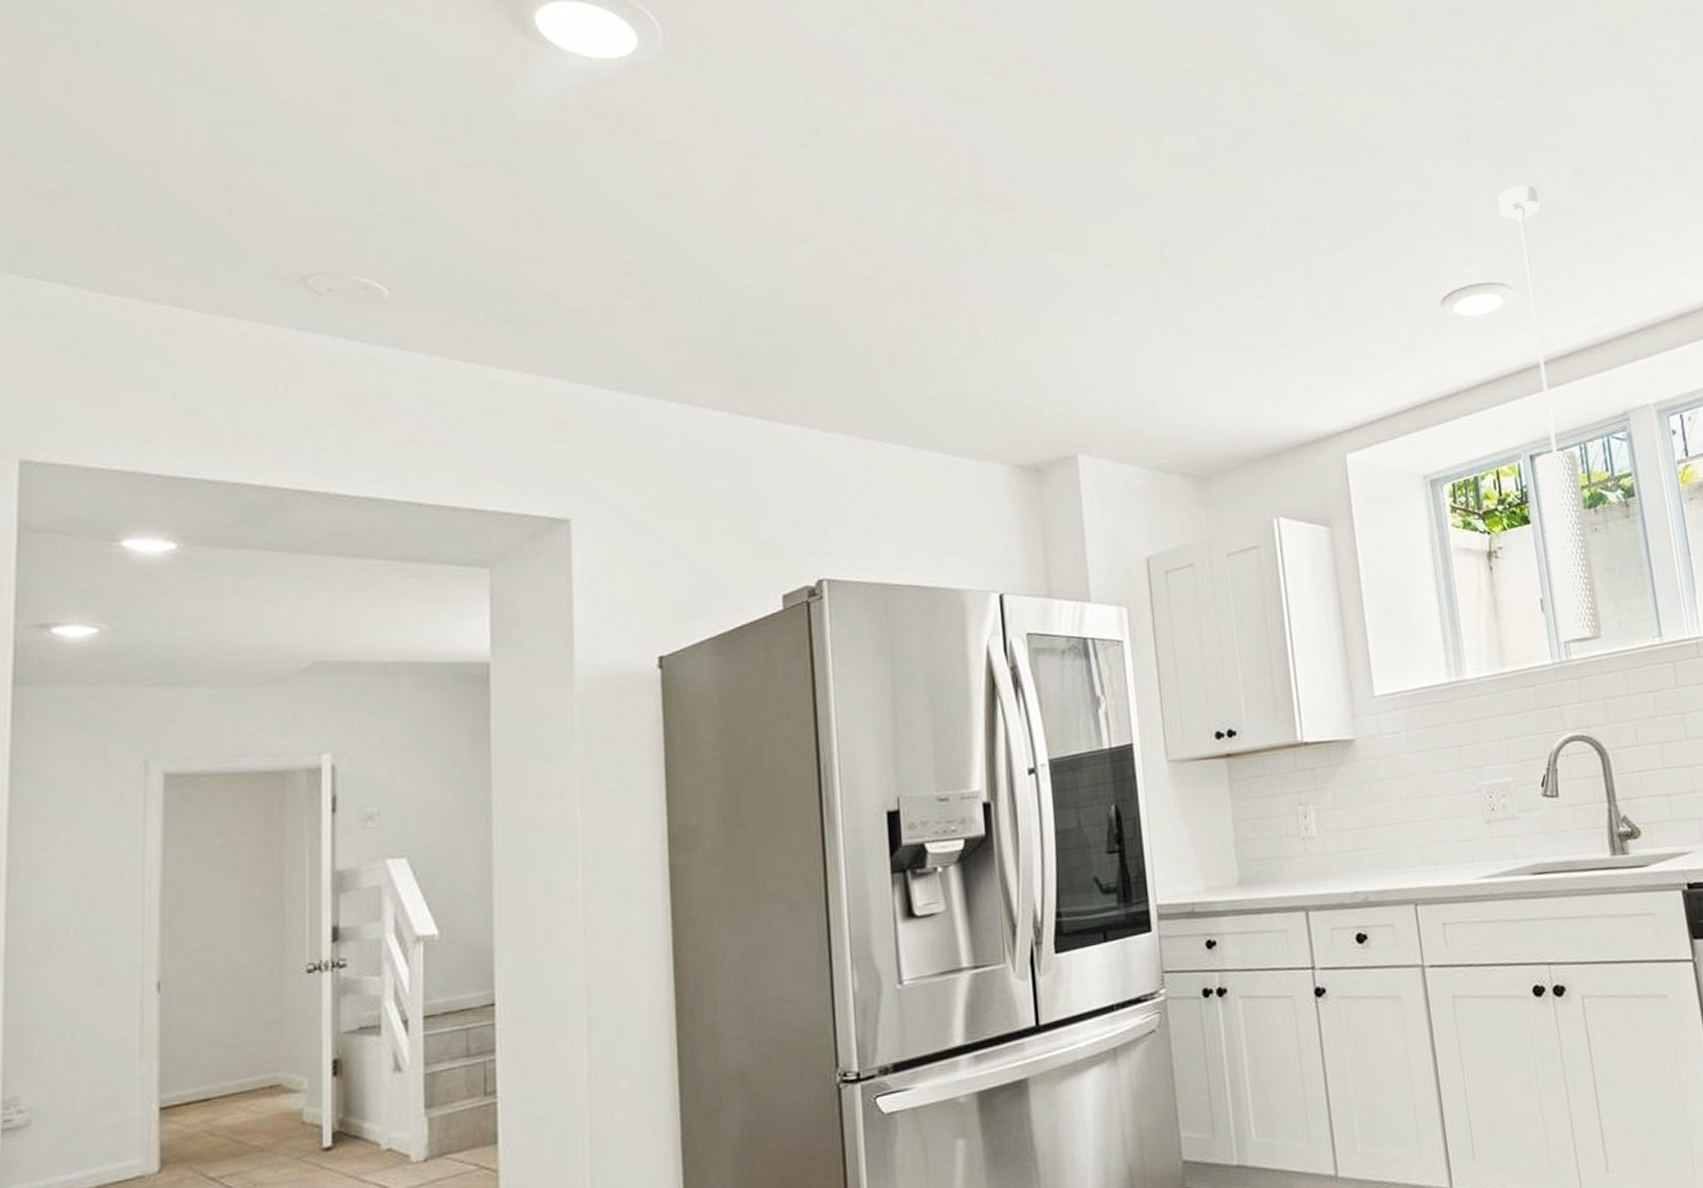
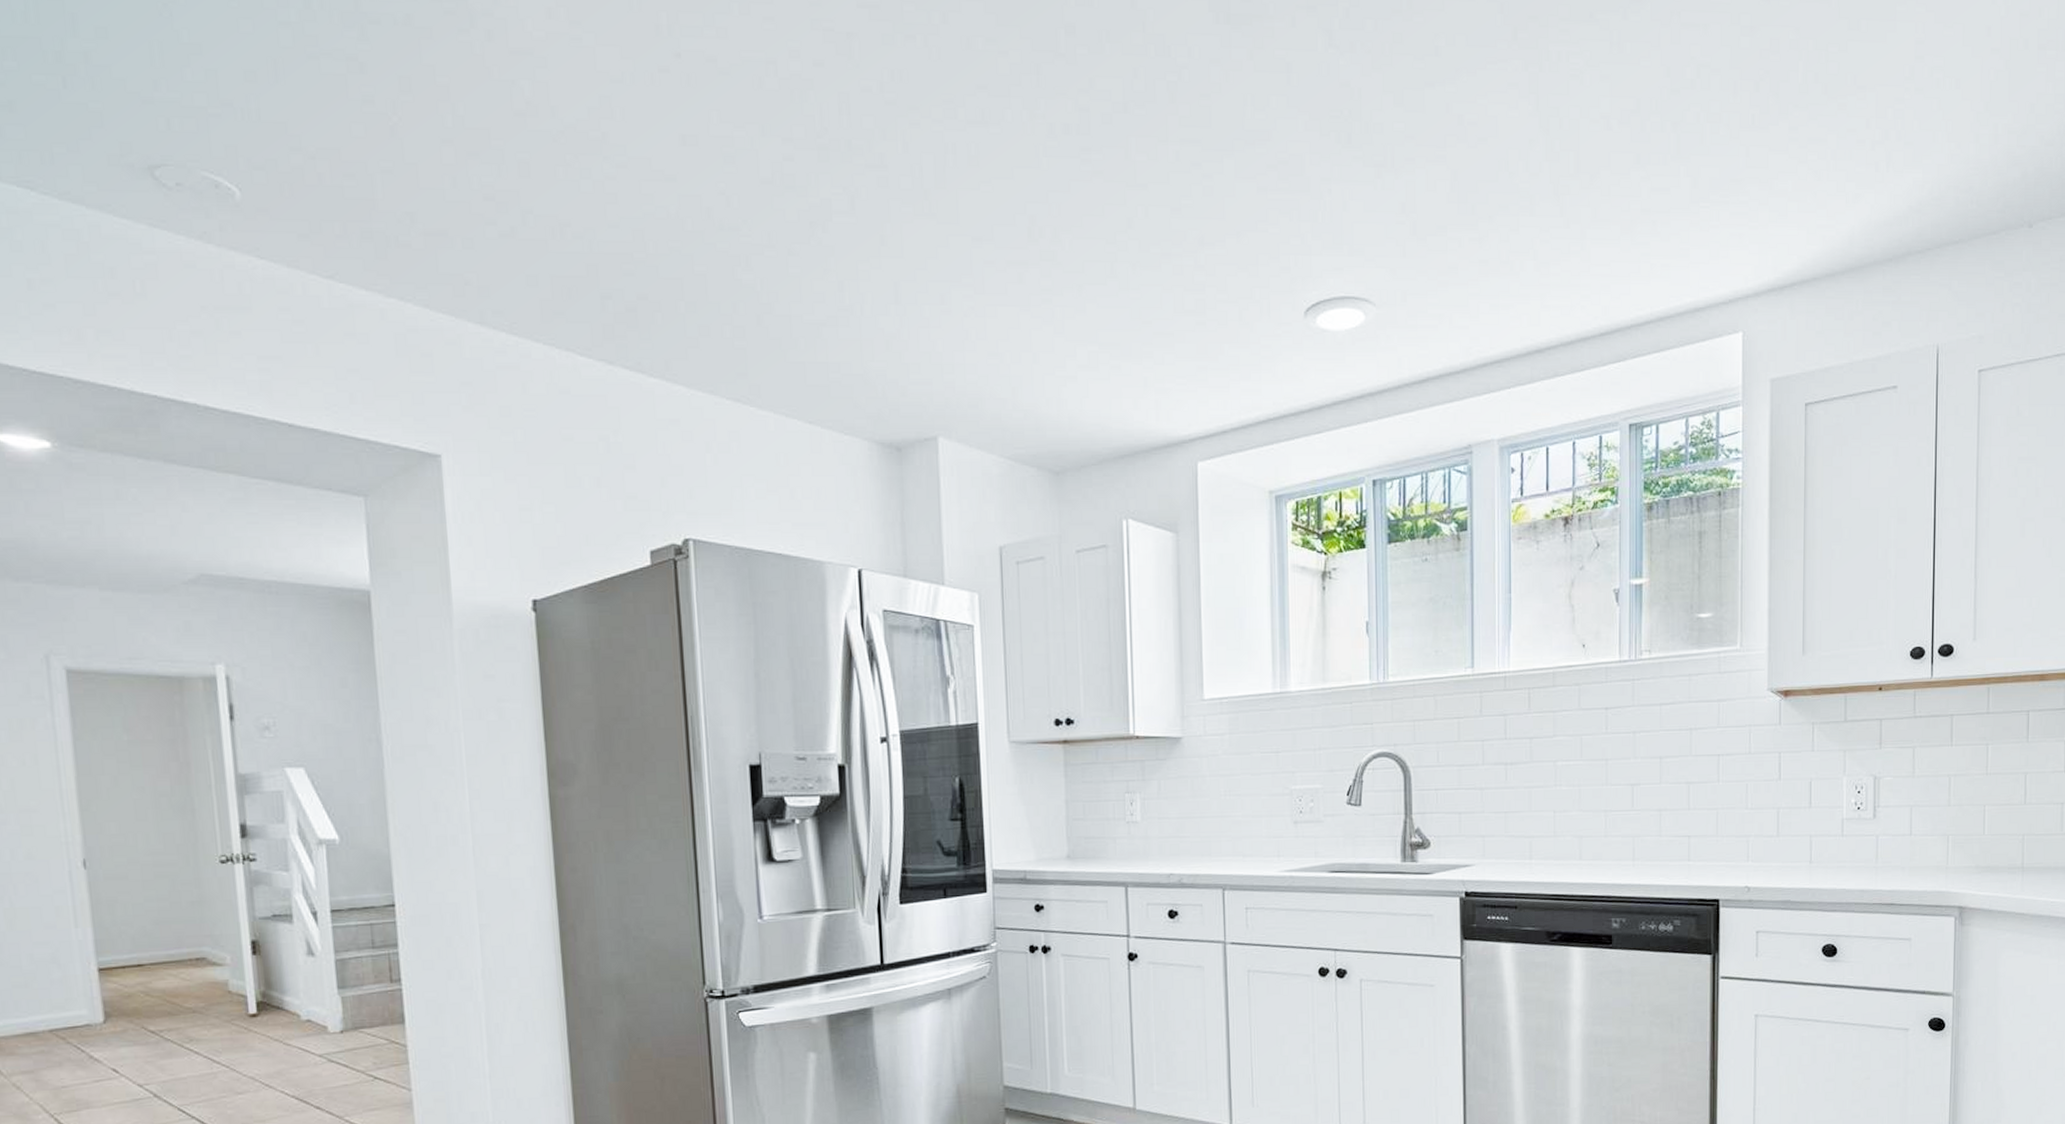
pendant light: present [1498,185,1603,644] -> none [1373,193,1420,667]

